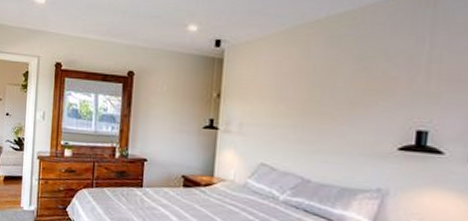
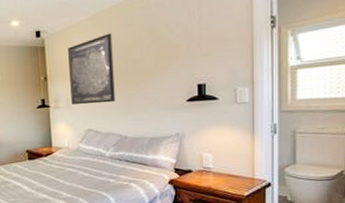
wall art: none [246,52,309,136] -> present [68,33,115,105]

